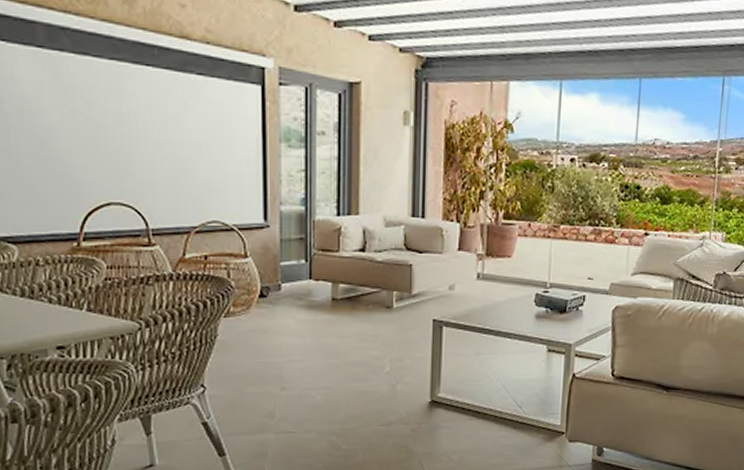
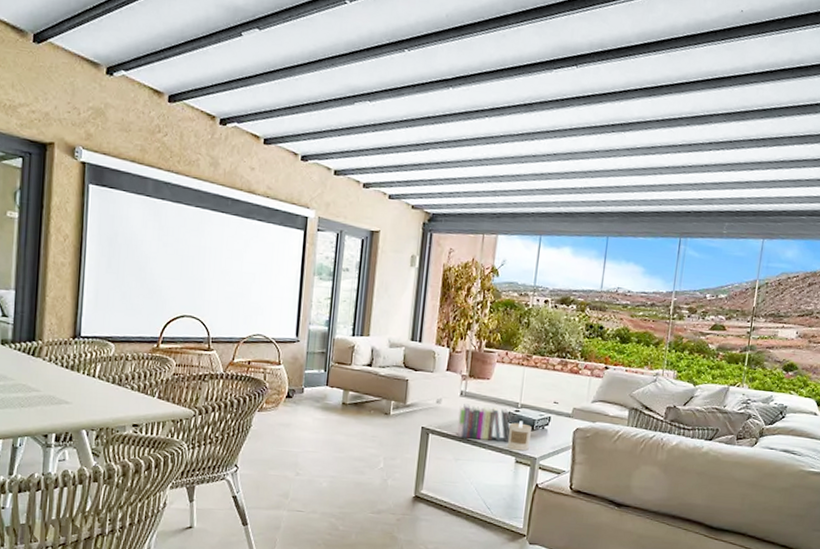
books: none [476,288,539,329] -> present [457,404,510,442]
candle: none [536,302,565,337] -> present [507,420,533,451]

